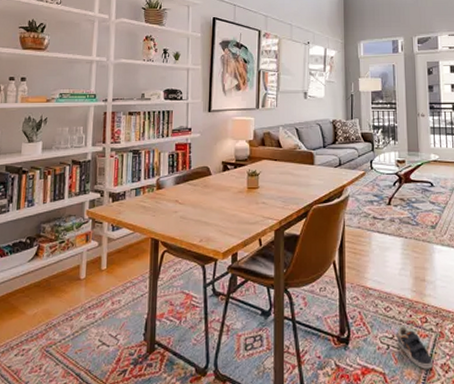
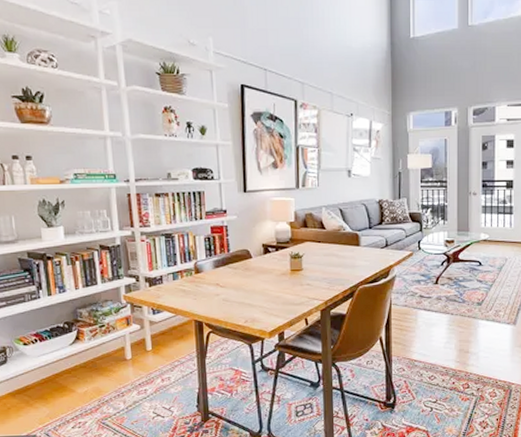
sneaker: present [397,325,433,369] -> none [440,391,472,426]

